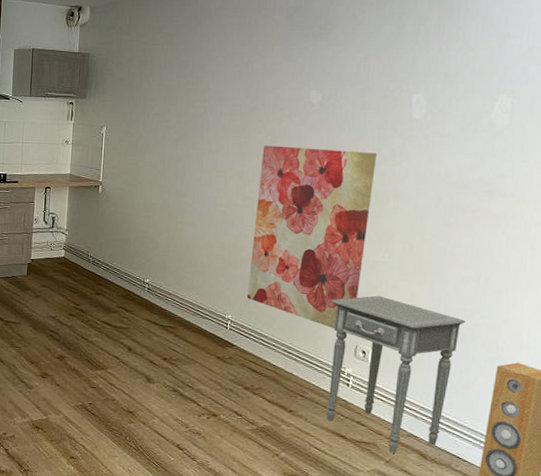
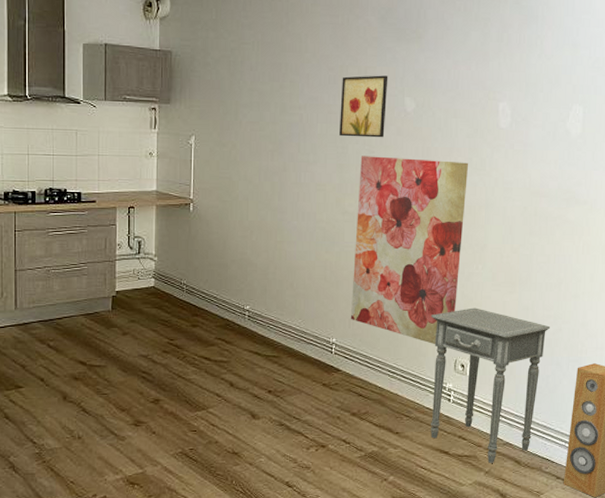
wall art: none [243,70,294,129] -> present [339,75,388,138]

